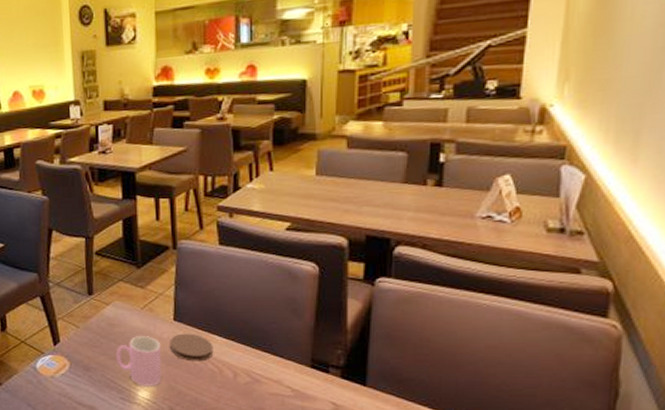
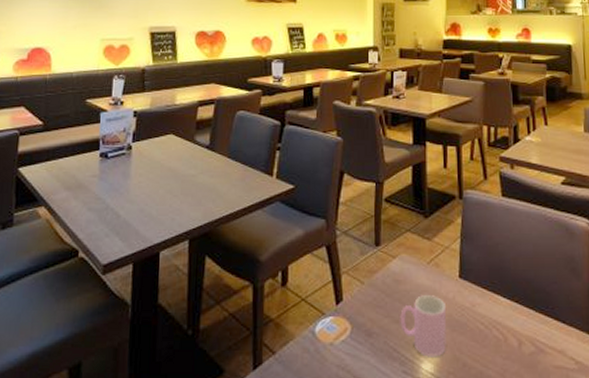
coaster: present [170,333,214,362] -> none [455,293,498,327]

